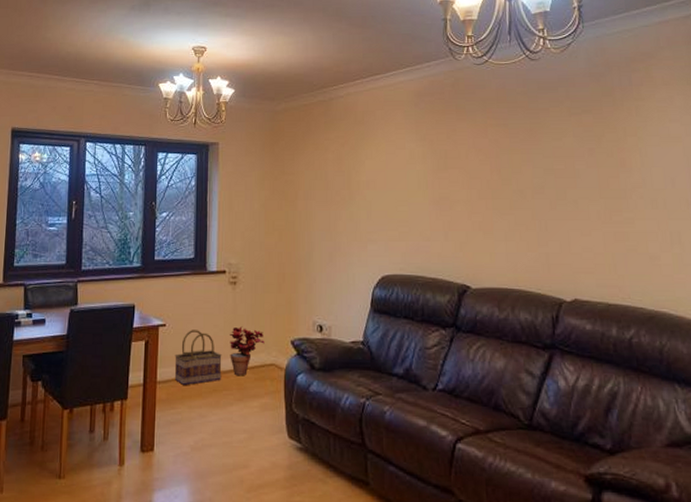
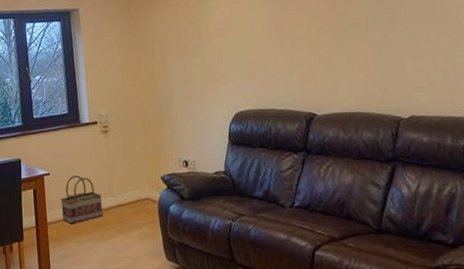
potted plant: present [230,326,265,376] -> none [107,168,138,212]

